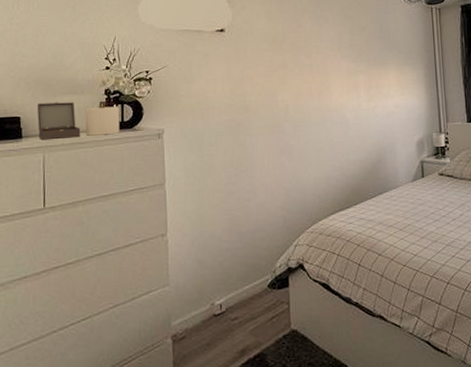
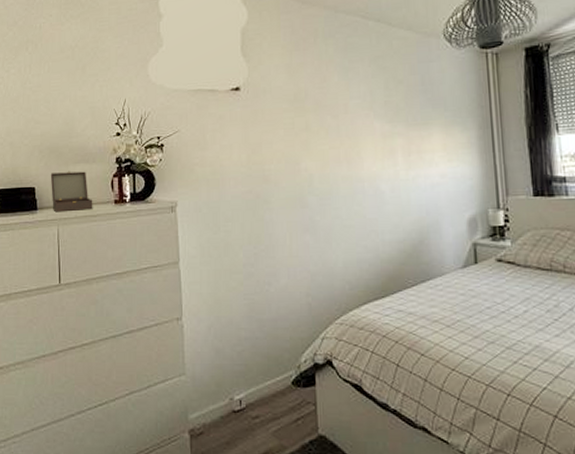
candle: present [85,100,120,136] -> none [97,170,132,208]

